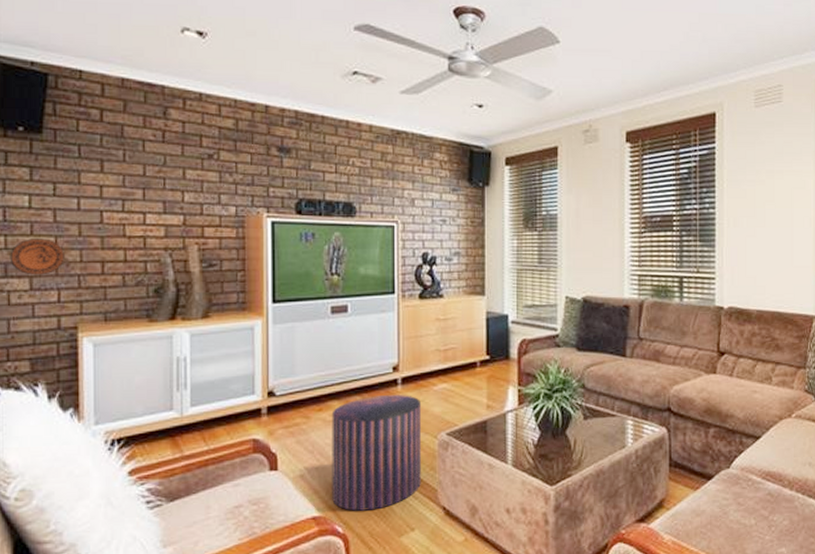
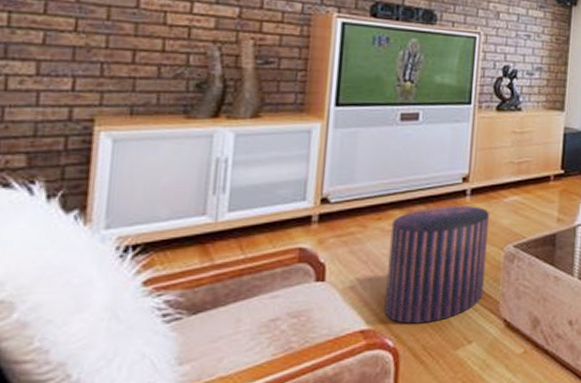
decorative plate: present [9,239,66,275] -> none [12,18,88,60]

